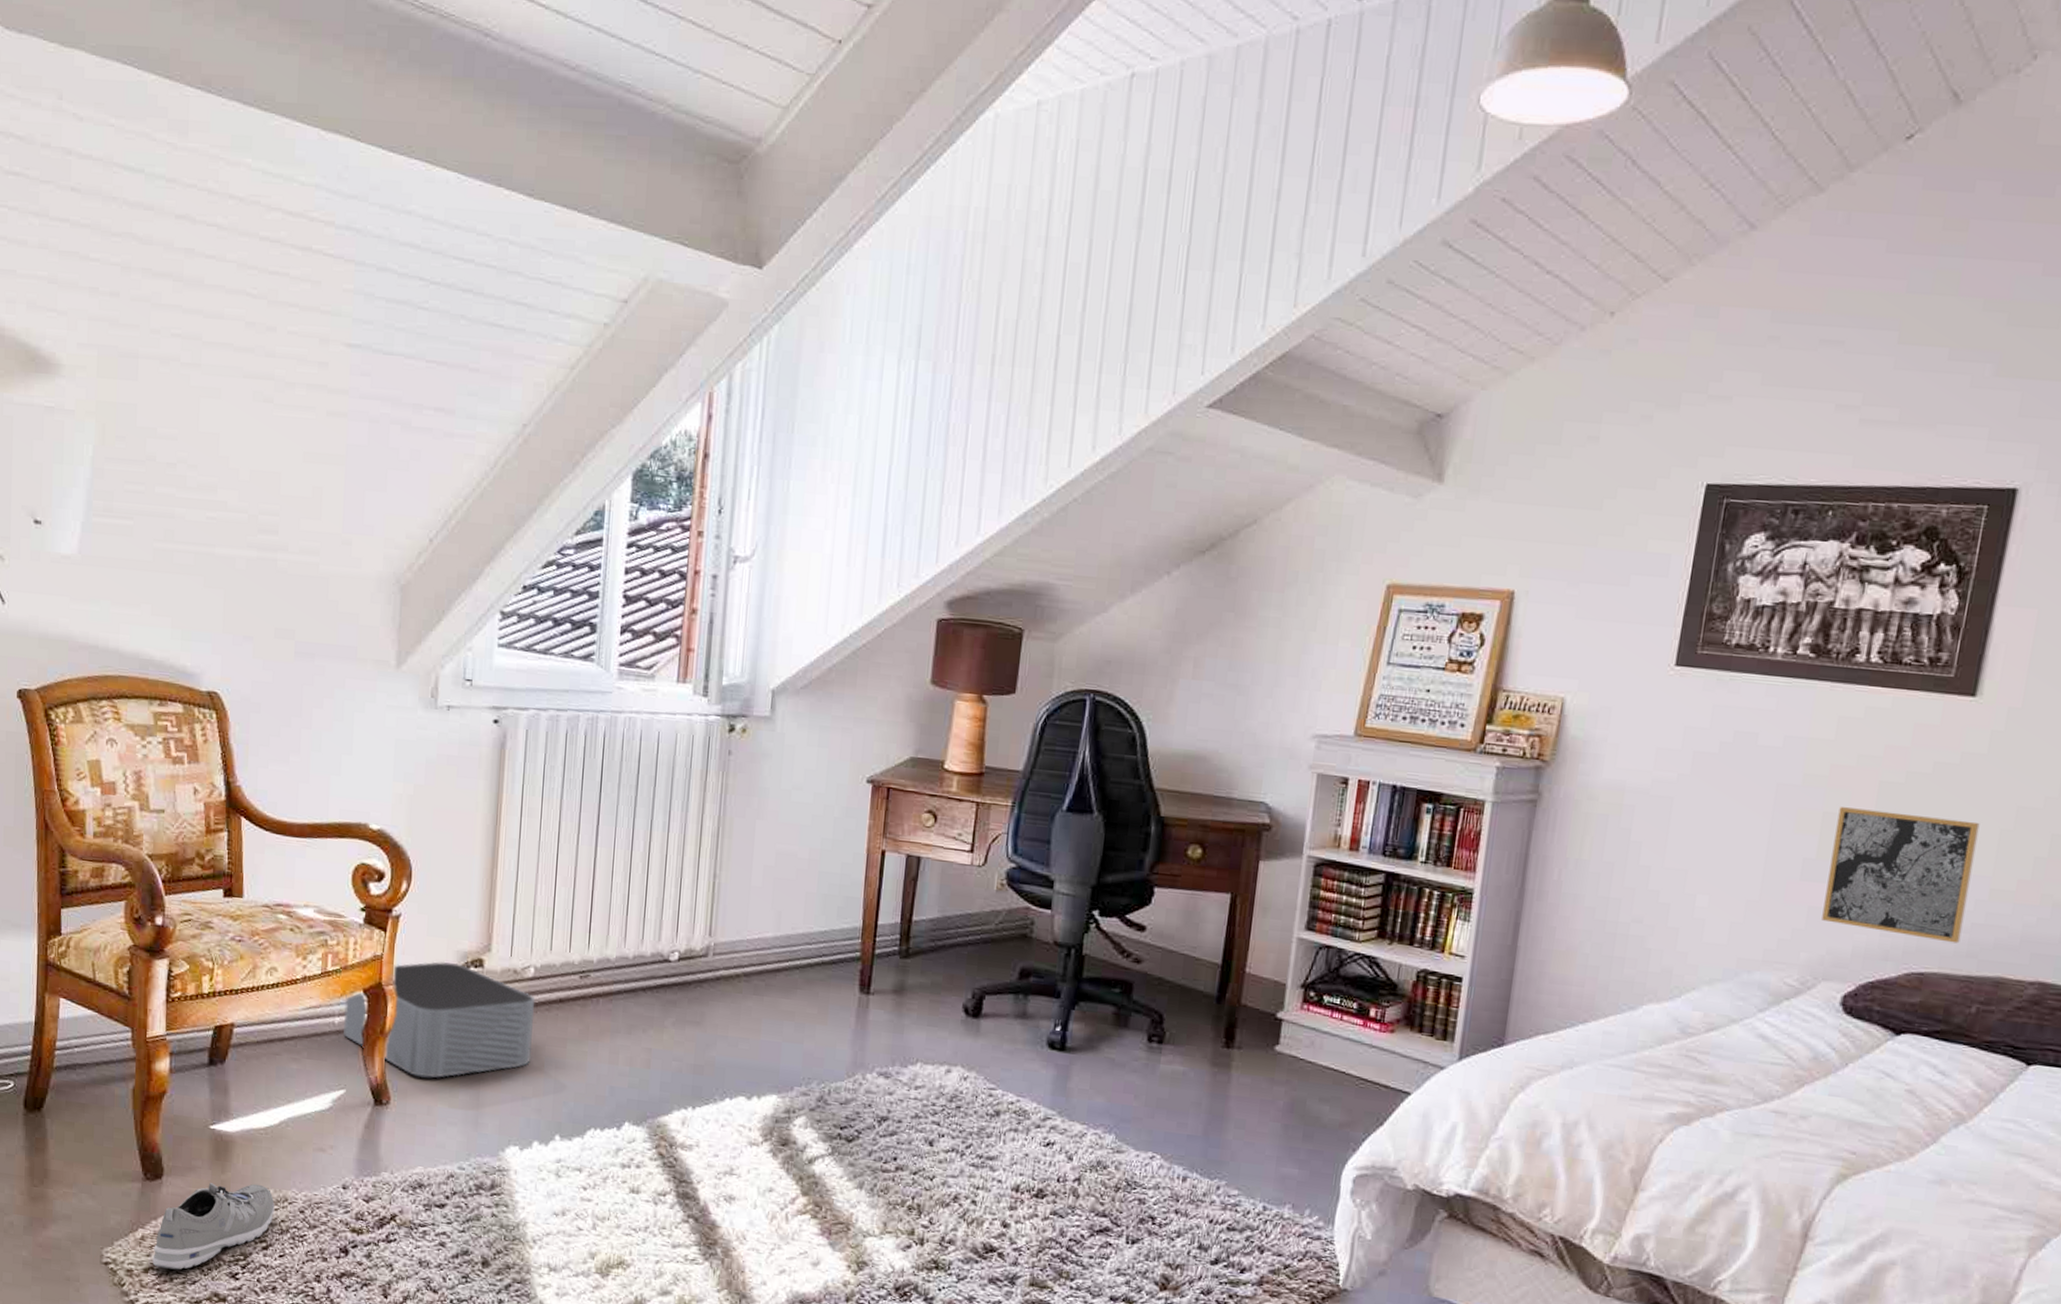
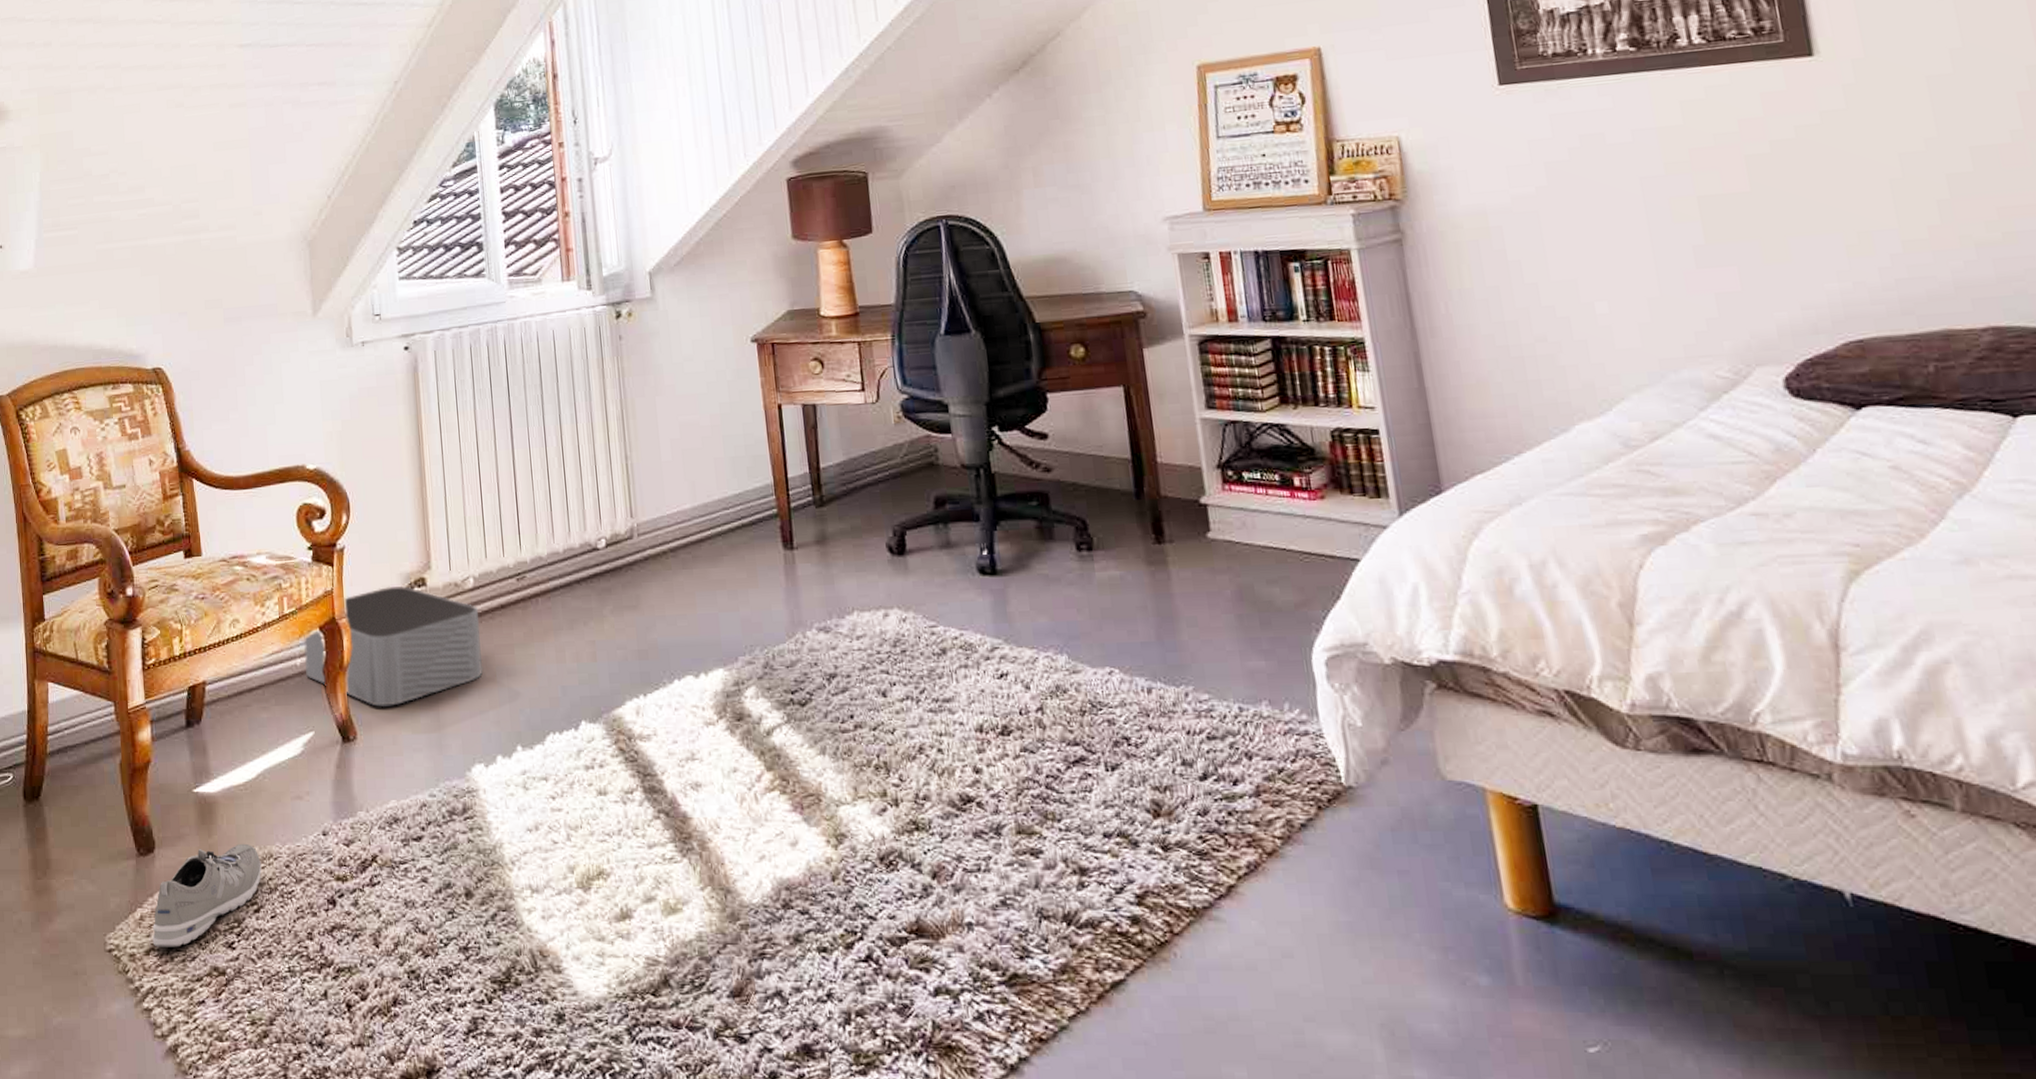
wall art: present [1822,807,1980,944] -> none [1712,177,1890,306]

